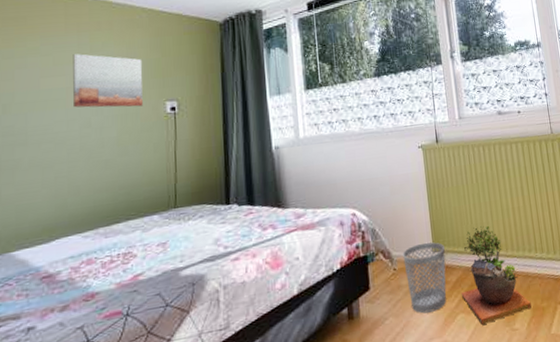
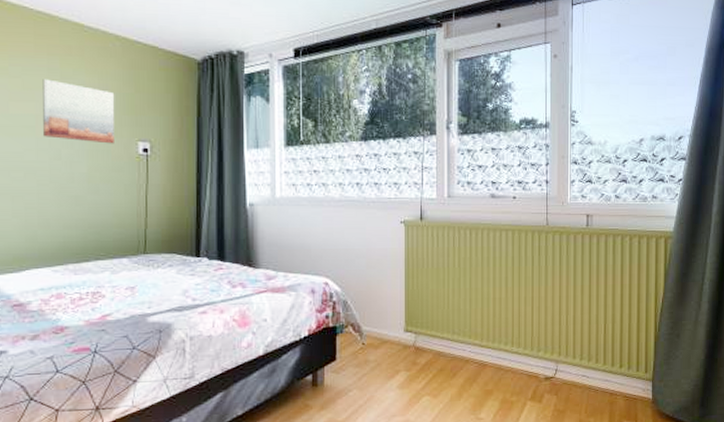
wastebasket: present [403,242,447,314] -> none [373,321,417,391]
potted plant: present [461,225,531,325] -> none [429,312,500,409]

